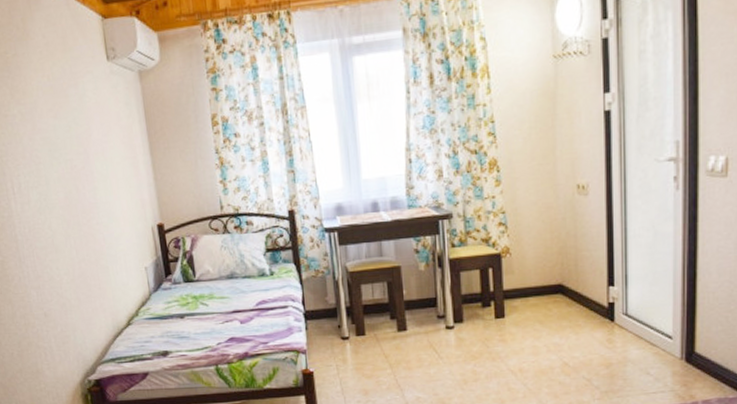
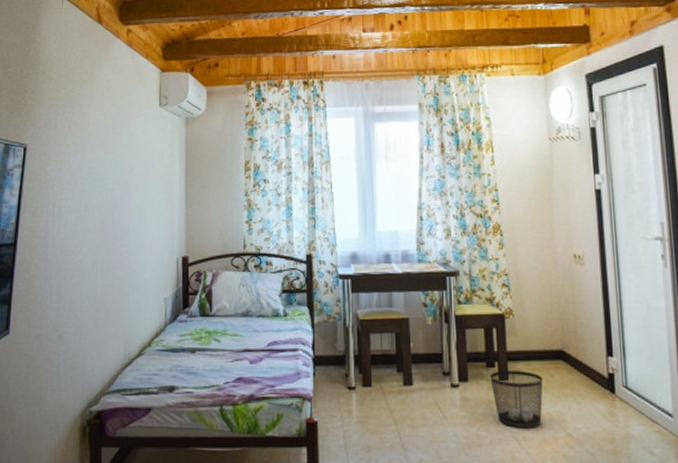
waste bin: none [486,307,541,362] -> present [490,370,543,429]

